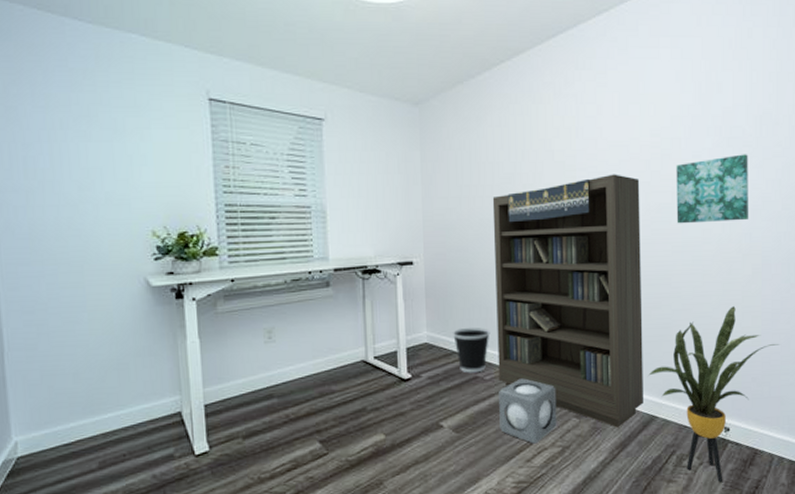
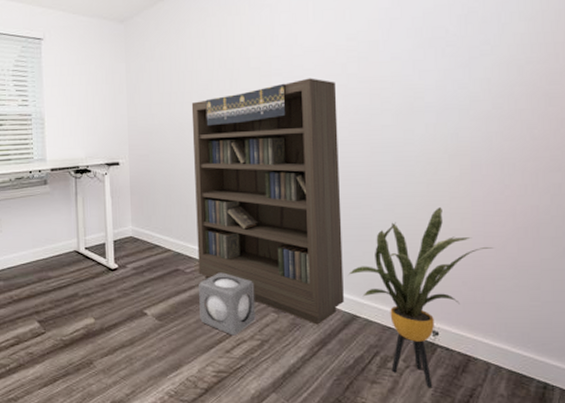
wastebasket: present [453,327,490,373] -> none [156,222,190,266]
wall art: present [676,154,750,224] -> none [374,54,456,125]

